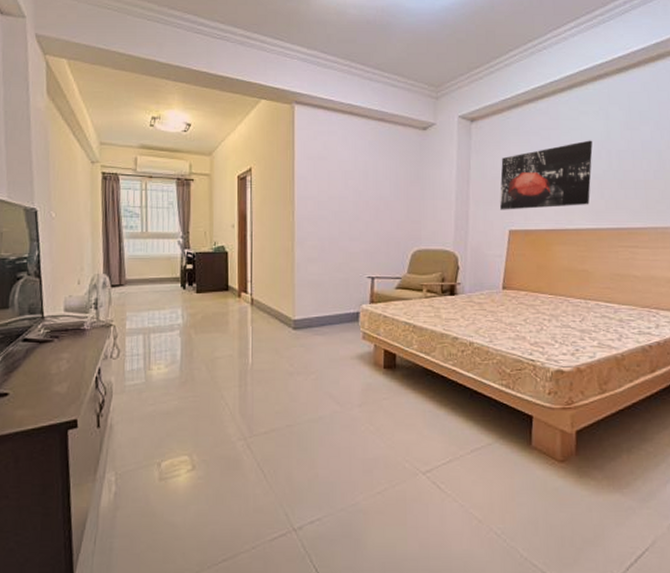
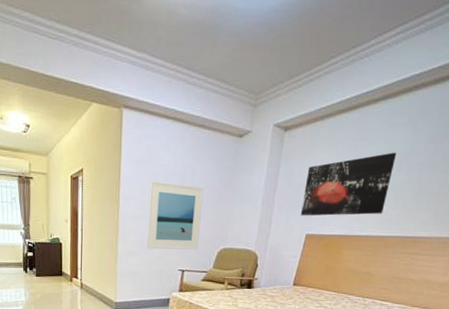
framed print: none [328,178,390,255] -> present [146,180,204,250]

